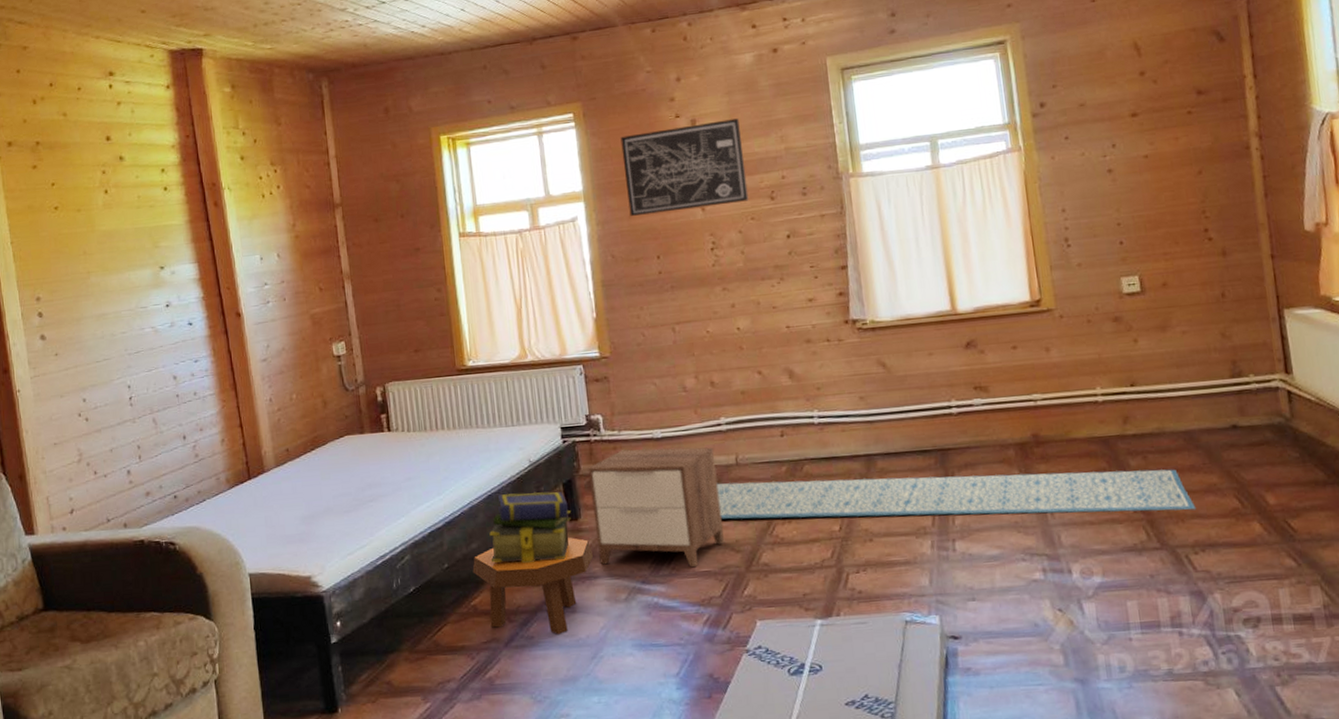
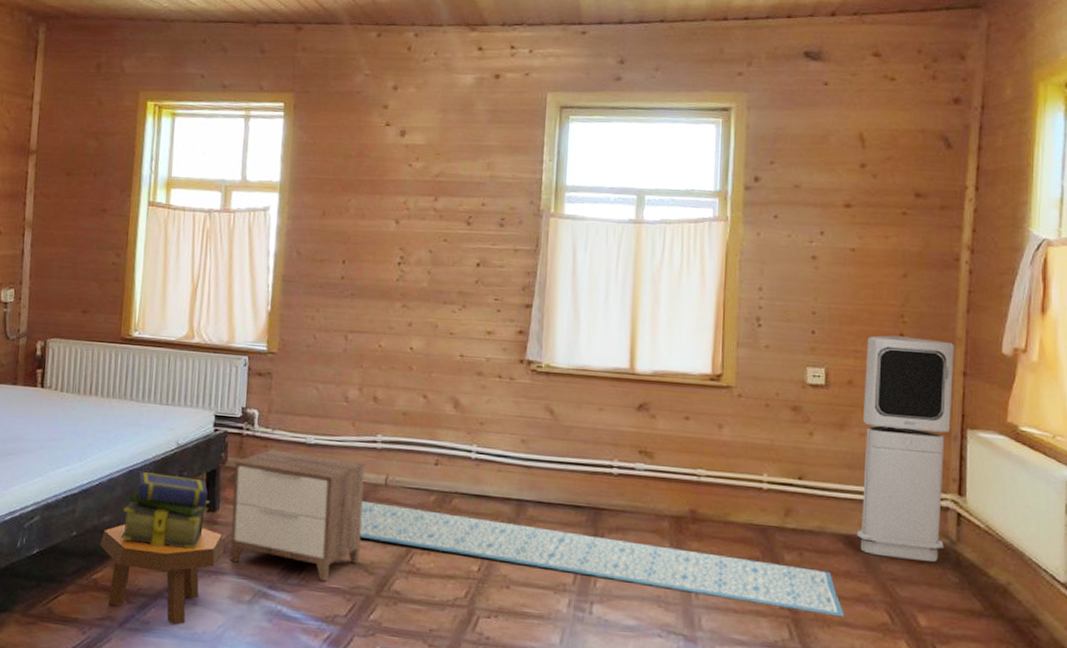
wall art: present [620,118,749,216] -> none [322,134,449,222]
air purifier: none [1174,228,1280,446] -> present [857,335,954,562]

